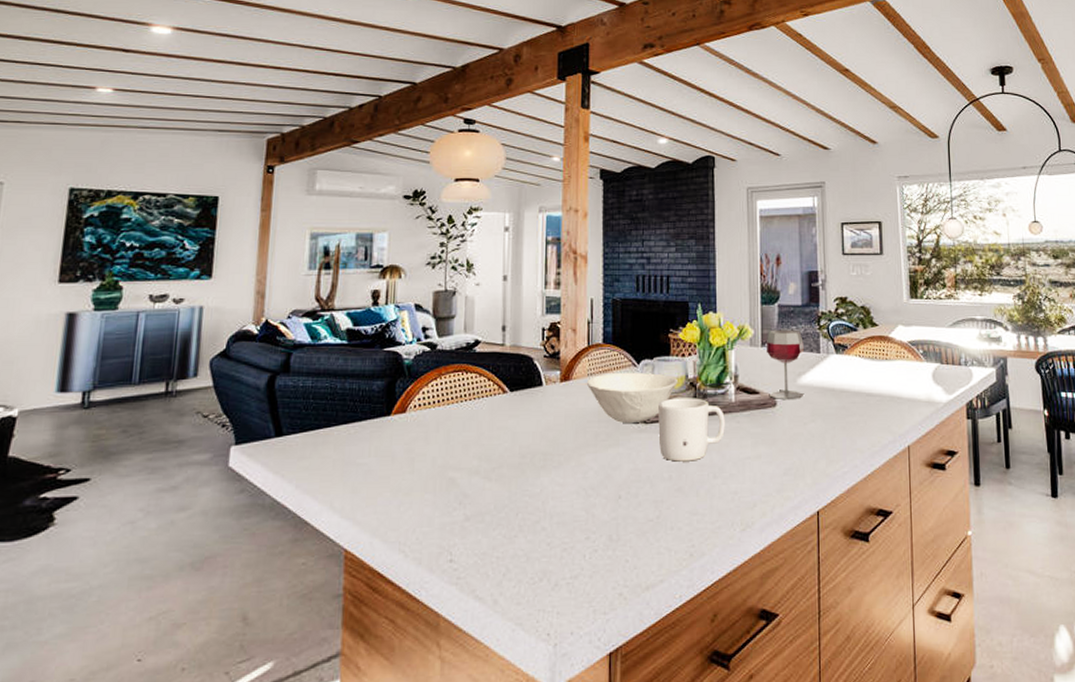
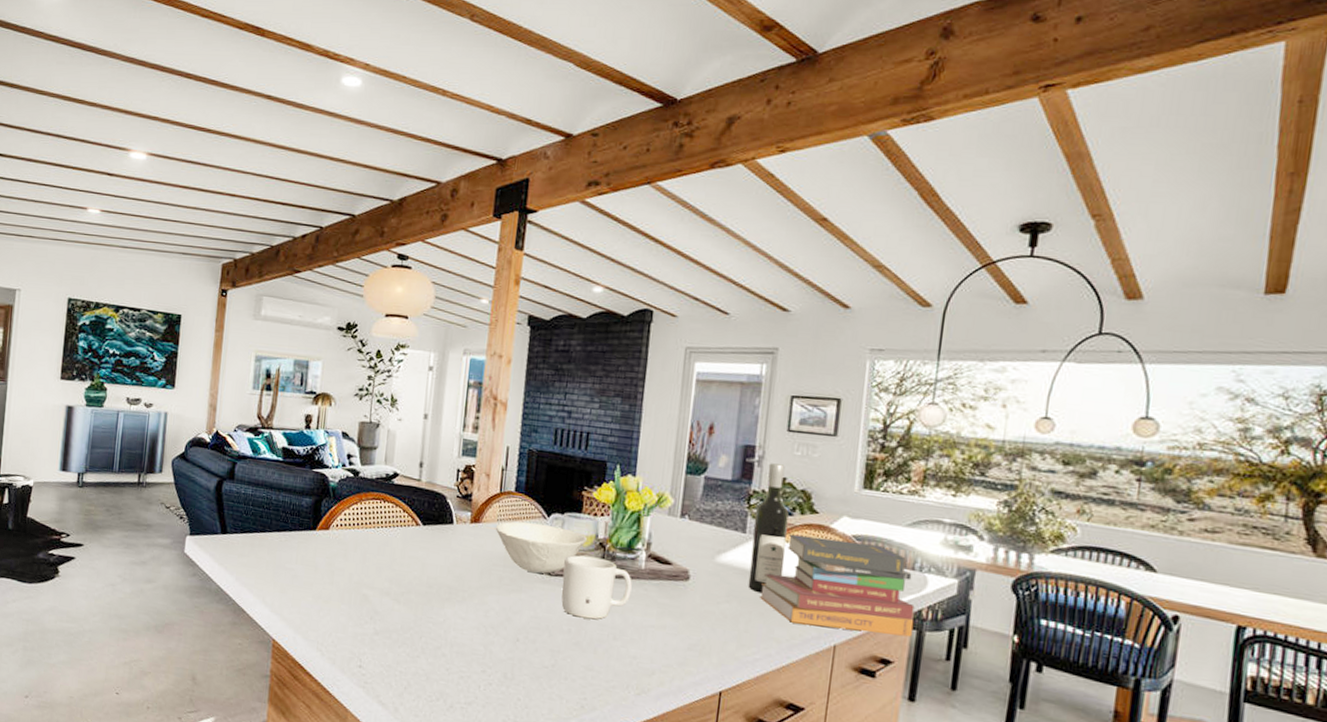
wineglass: present [767,329,804,400] -> none [683,501,729,577]
bottle: none [825,285,857,408] -> present [748,463,789,594]
books: none [839,347,969,431] -> present [760,534,915,637]

